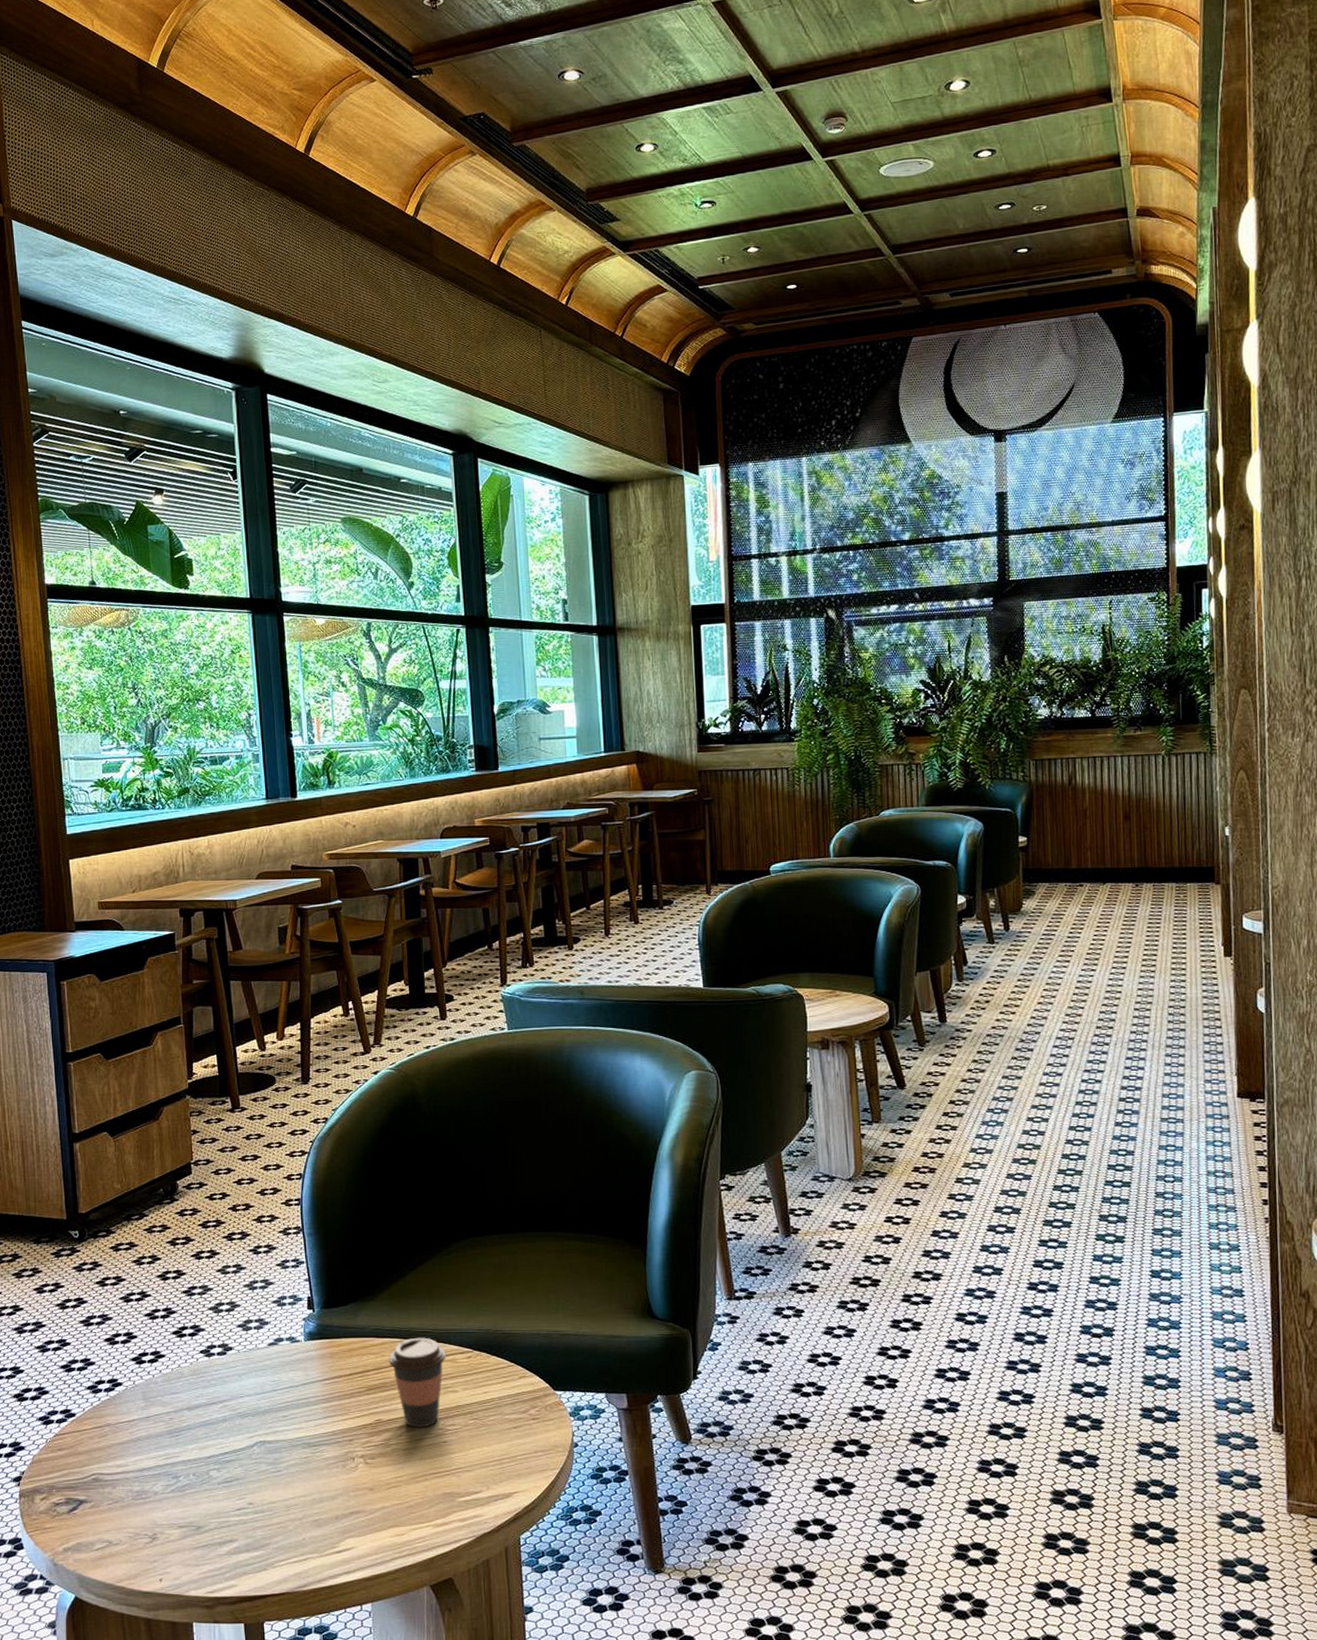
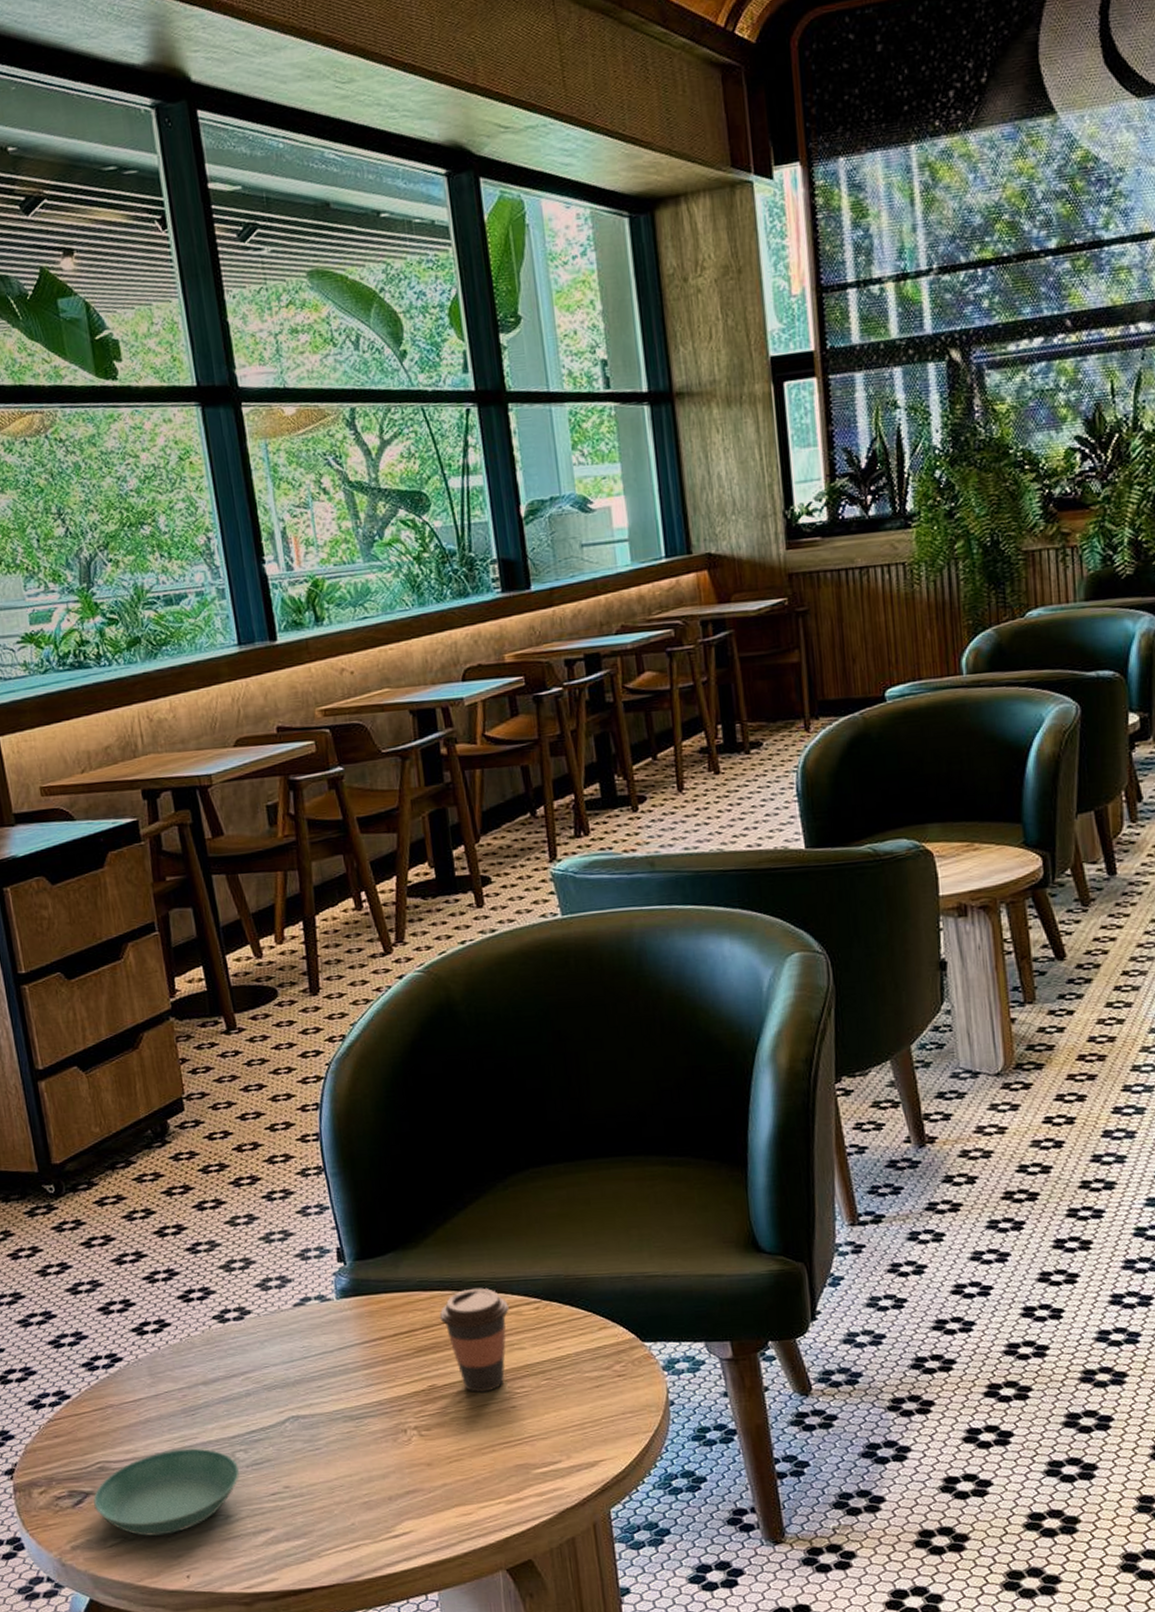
saucer: none [86,1465,212,1542] -> present [93,1448,240,1536]

